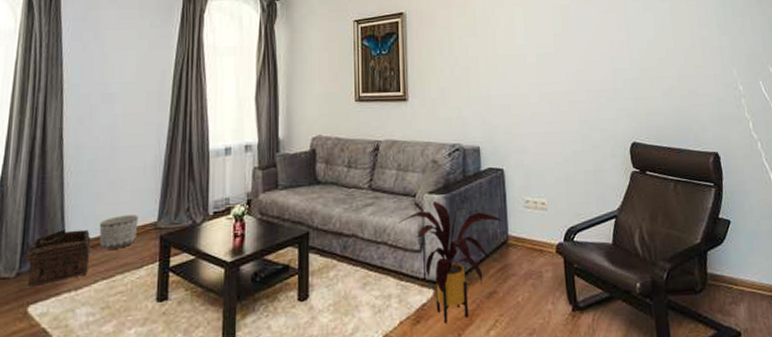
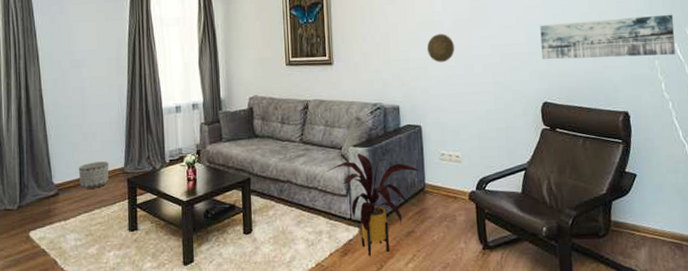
basket: present [14,229,91,288] -> none [15,172,73,218]
decorative plate: none [509,68,539,100] -> present [426,34,455,63]
wall art: none [625,51,761,97] -> present [540,14,675,60]

